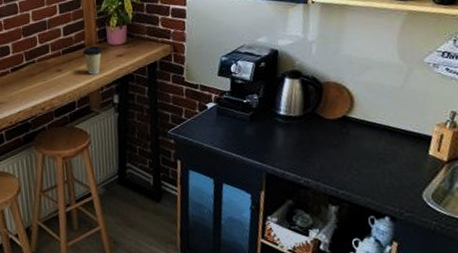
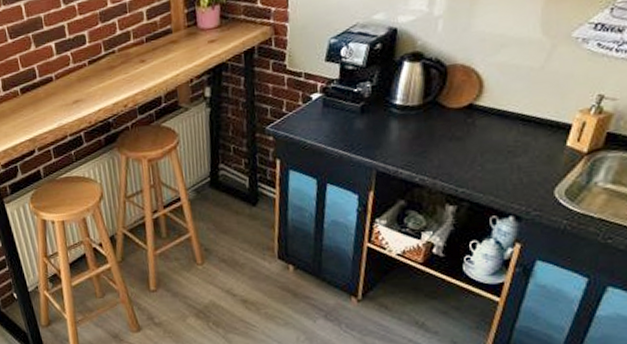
coffee cup: present [82,45,102,75] -> none [169,30,191,65]

